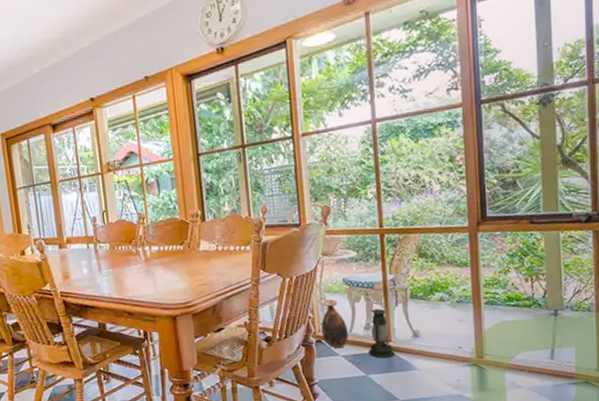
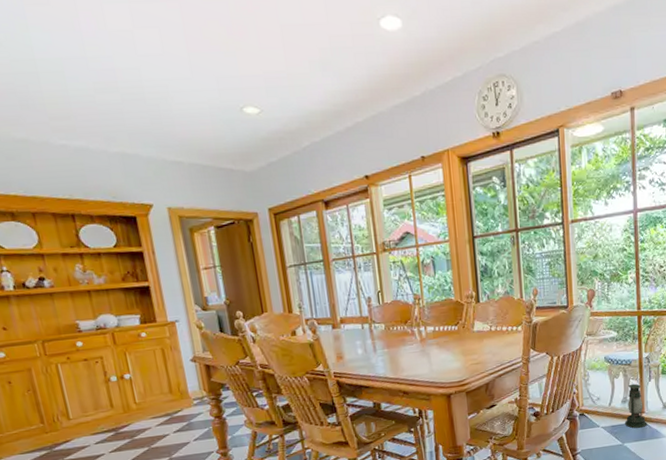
vase: present [321,299,348,348] -> none [584,376,608,420]

